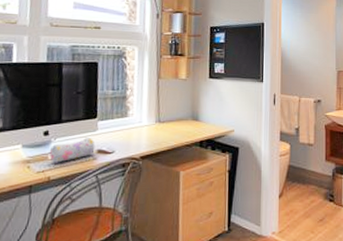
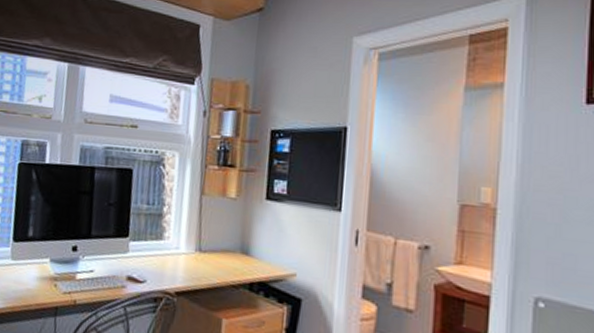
pencil case: present [49,138,95,163] -> none [76,259,125,286]

